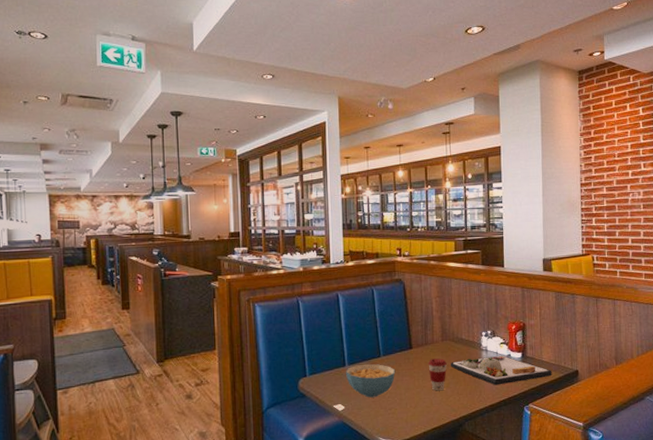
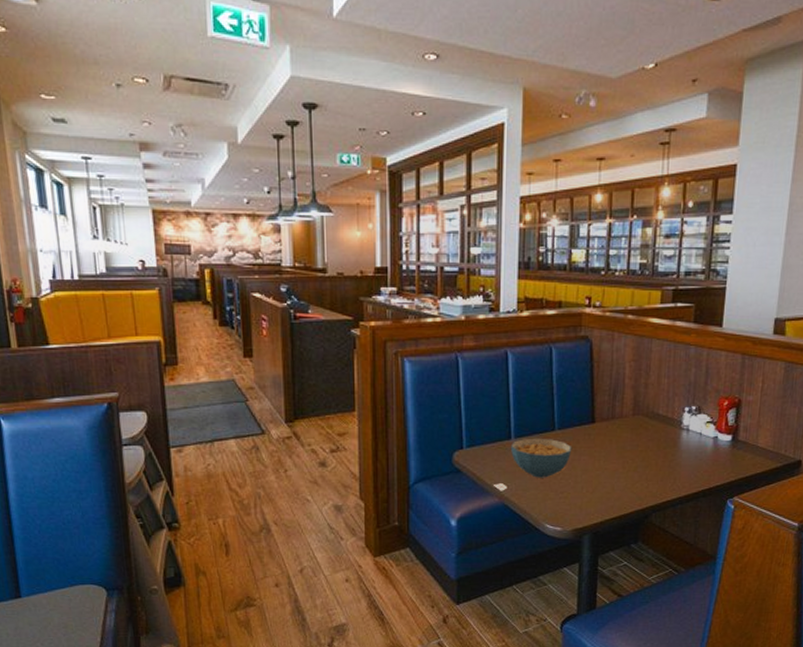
coffee cup: present [428,358,447,391] -> none [613,436,636,475]
dinner plate: present [450,355,552,385] -> none [640,436,768,473]

